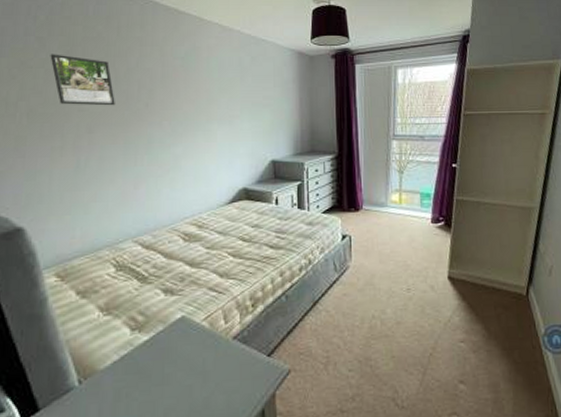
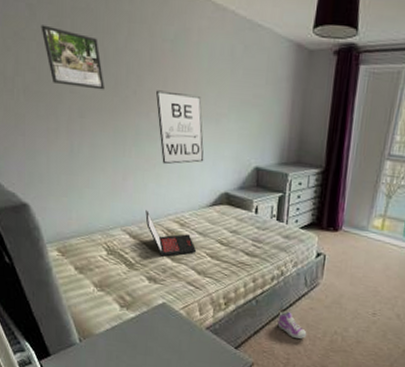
laptop: none [159,217,217,264] -> present [145,210,197,257]
wall art: none [169,101,220,169] -> present [156,90,204,165]
sneaker: none [311,302,344,331] -> present [277,311,307,339]

